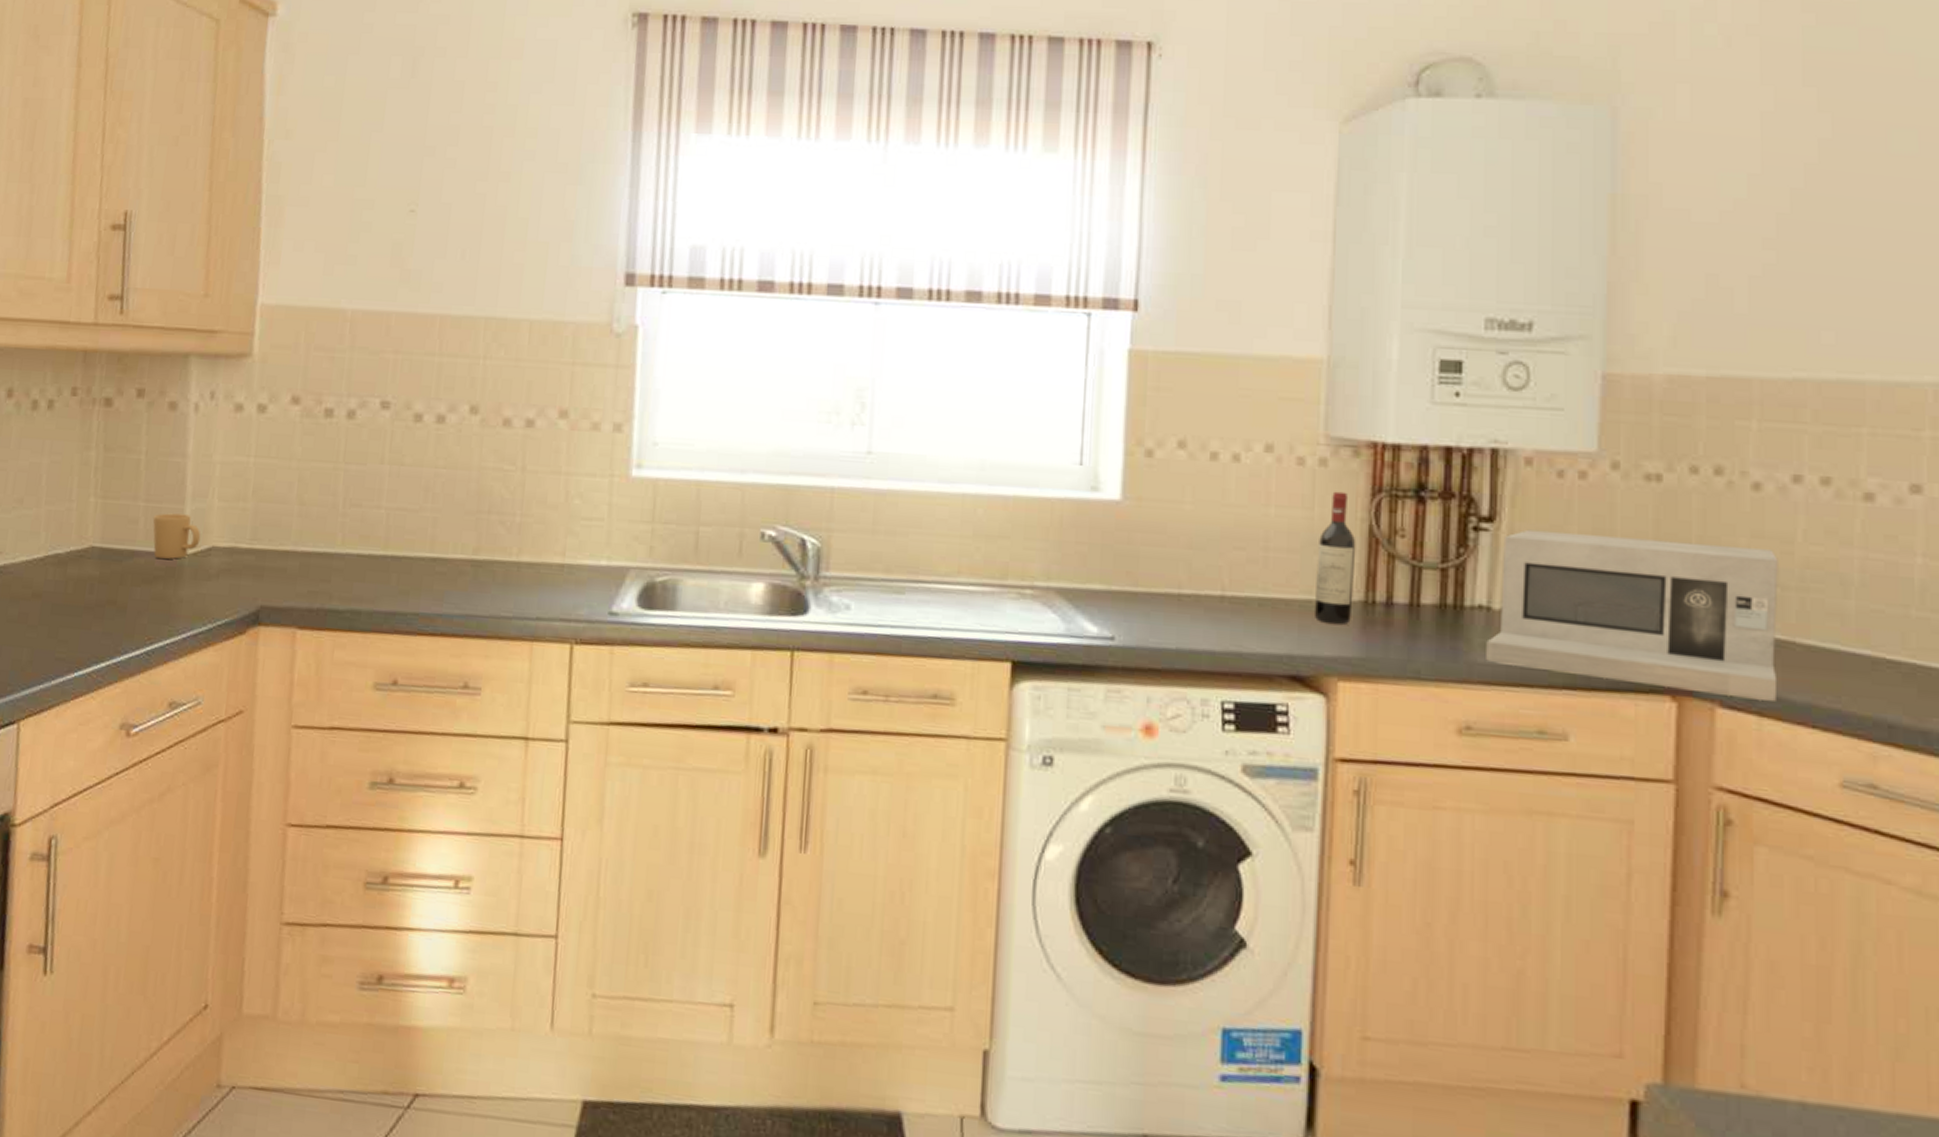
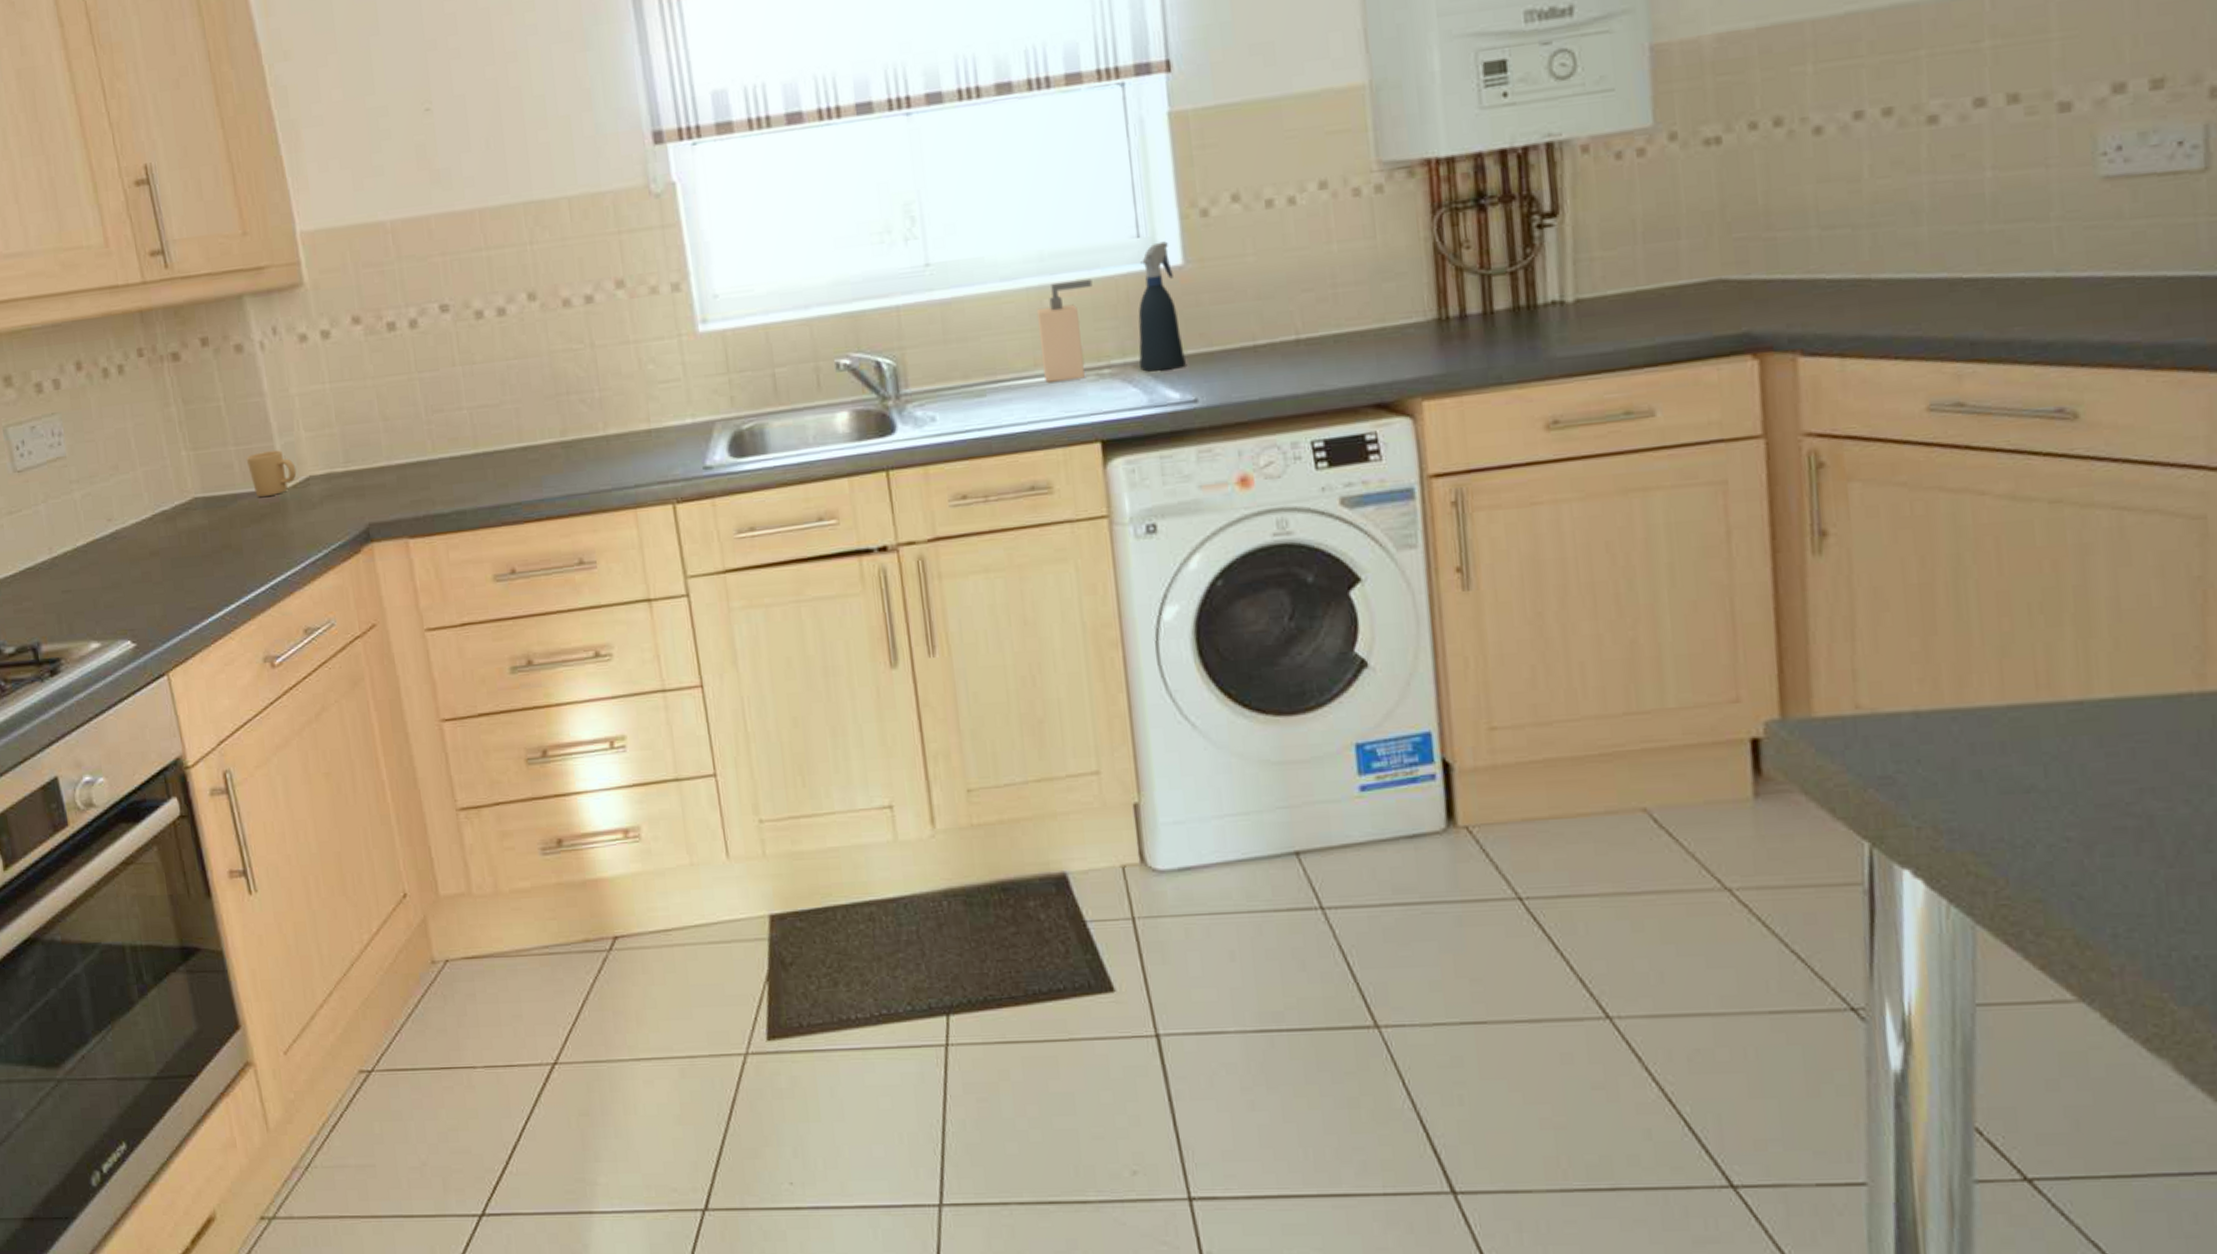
soap dispenser: none [965,494,1029,595] -> present [1036,279,1093,382]
spray bottle: none [1062,473,1109,603] -> present [1138,241,1186,372]
wine bottle: present [1313,491,1356,626] -> none [1384,214,1427,348]
microwave: present [1486,529,1778,701] -> none [1563,192,1857,355]

